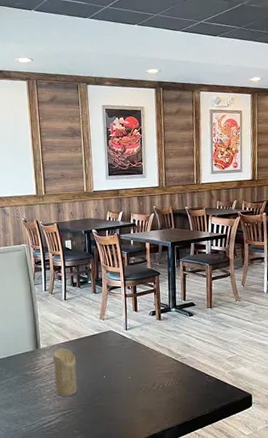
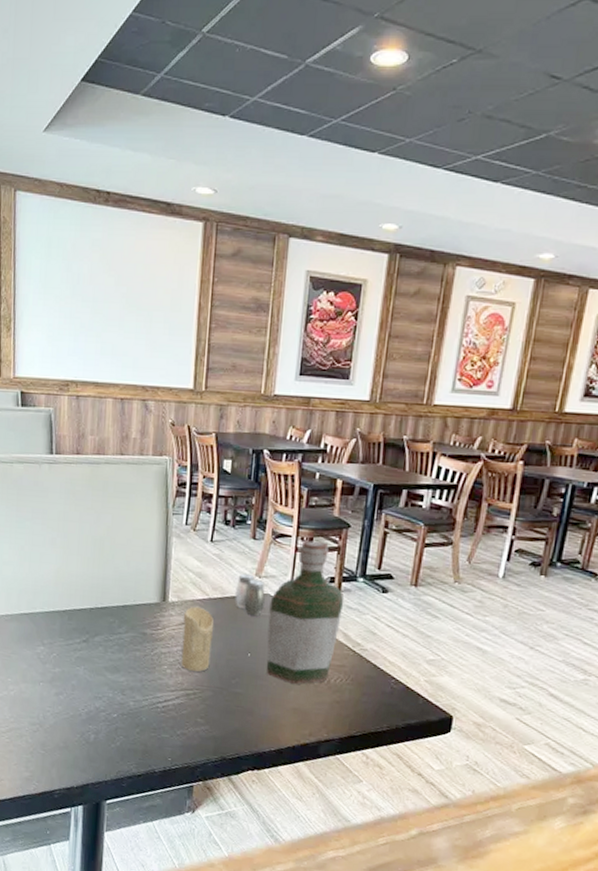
salt and pepper shaker: none [87,318,110,348] -> present [235,573,265,615]
bottle: none [113,287,165,393] -> present [266,540,345,685]

